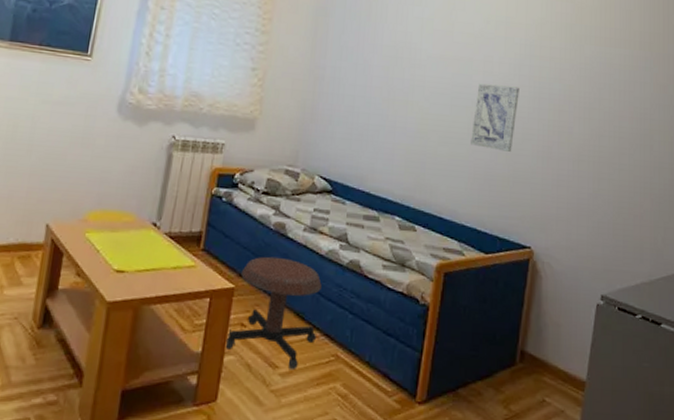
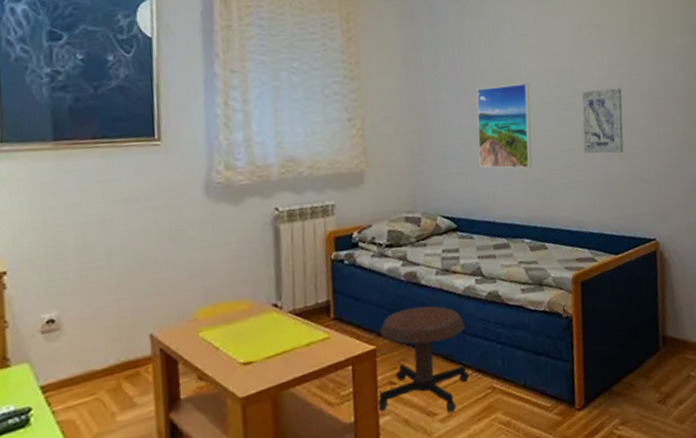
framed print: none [365,62,427,148] -> present [476,83,532,169]

